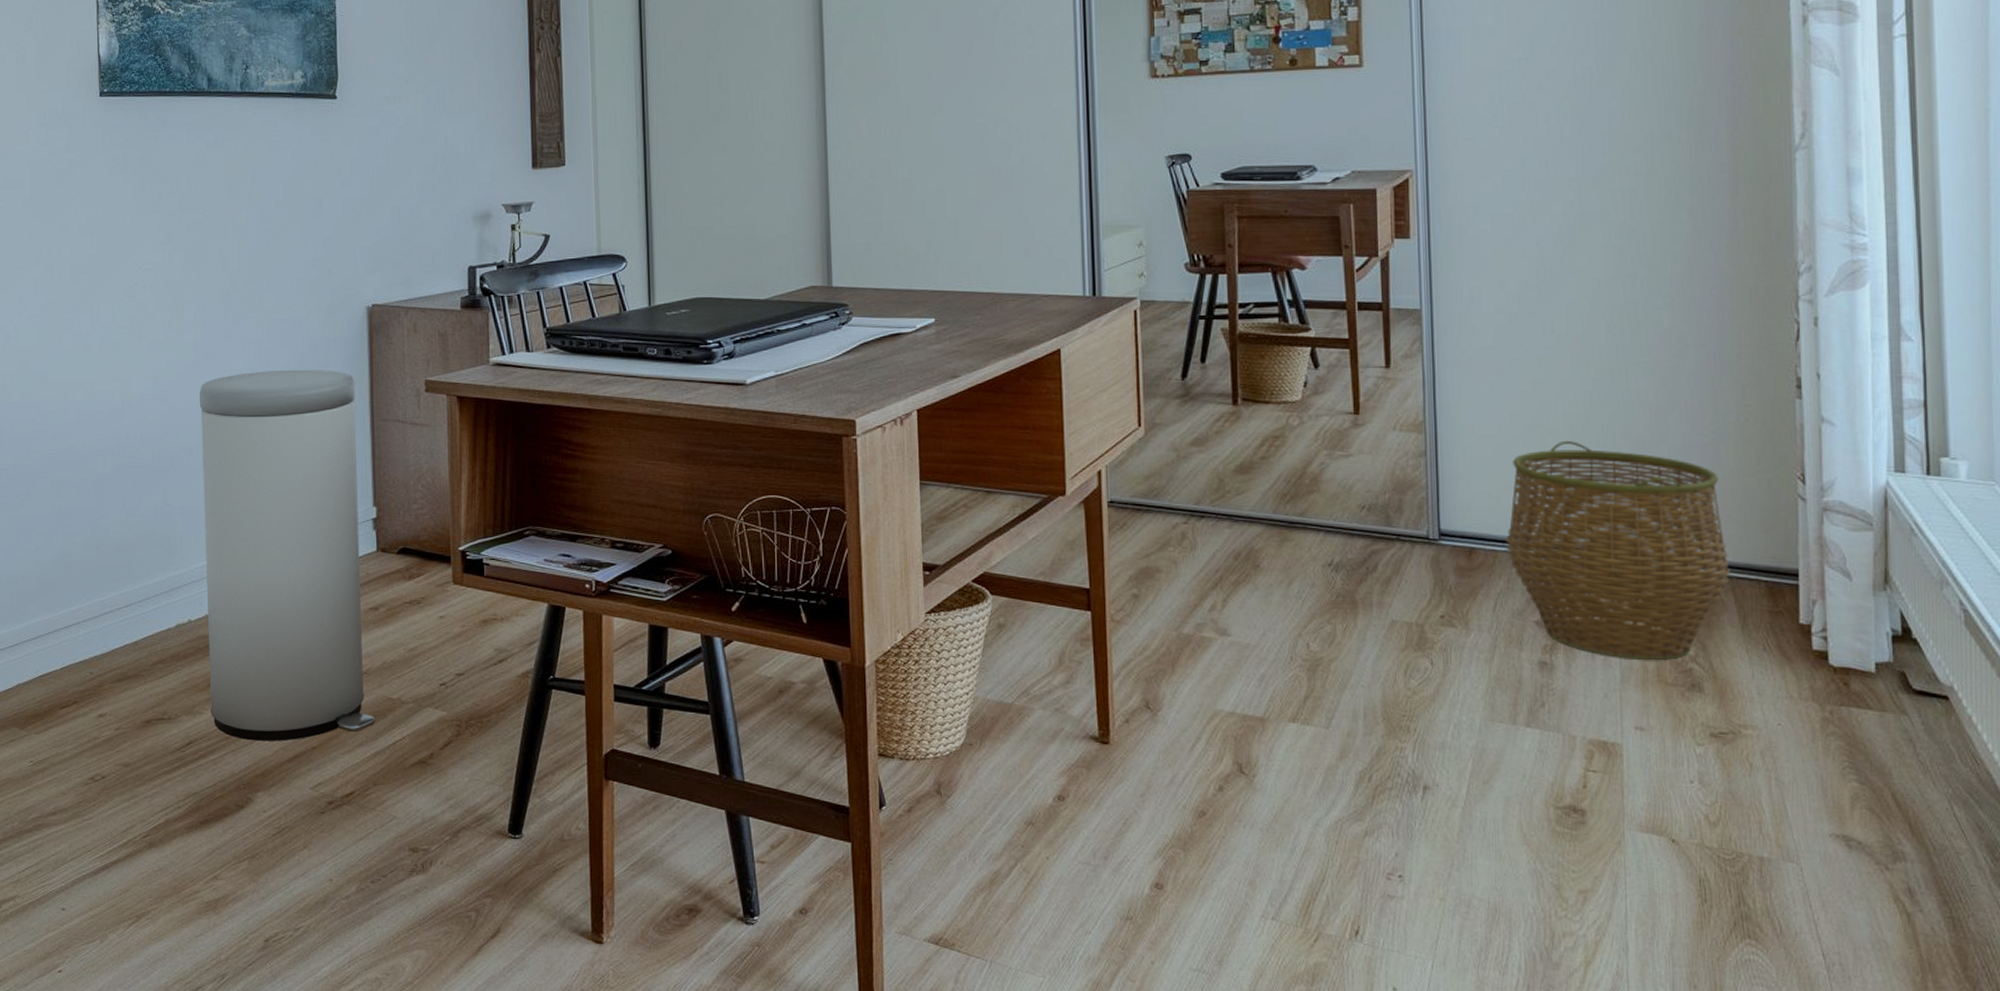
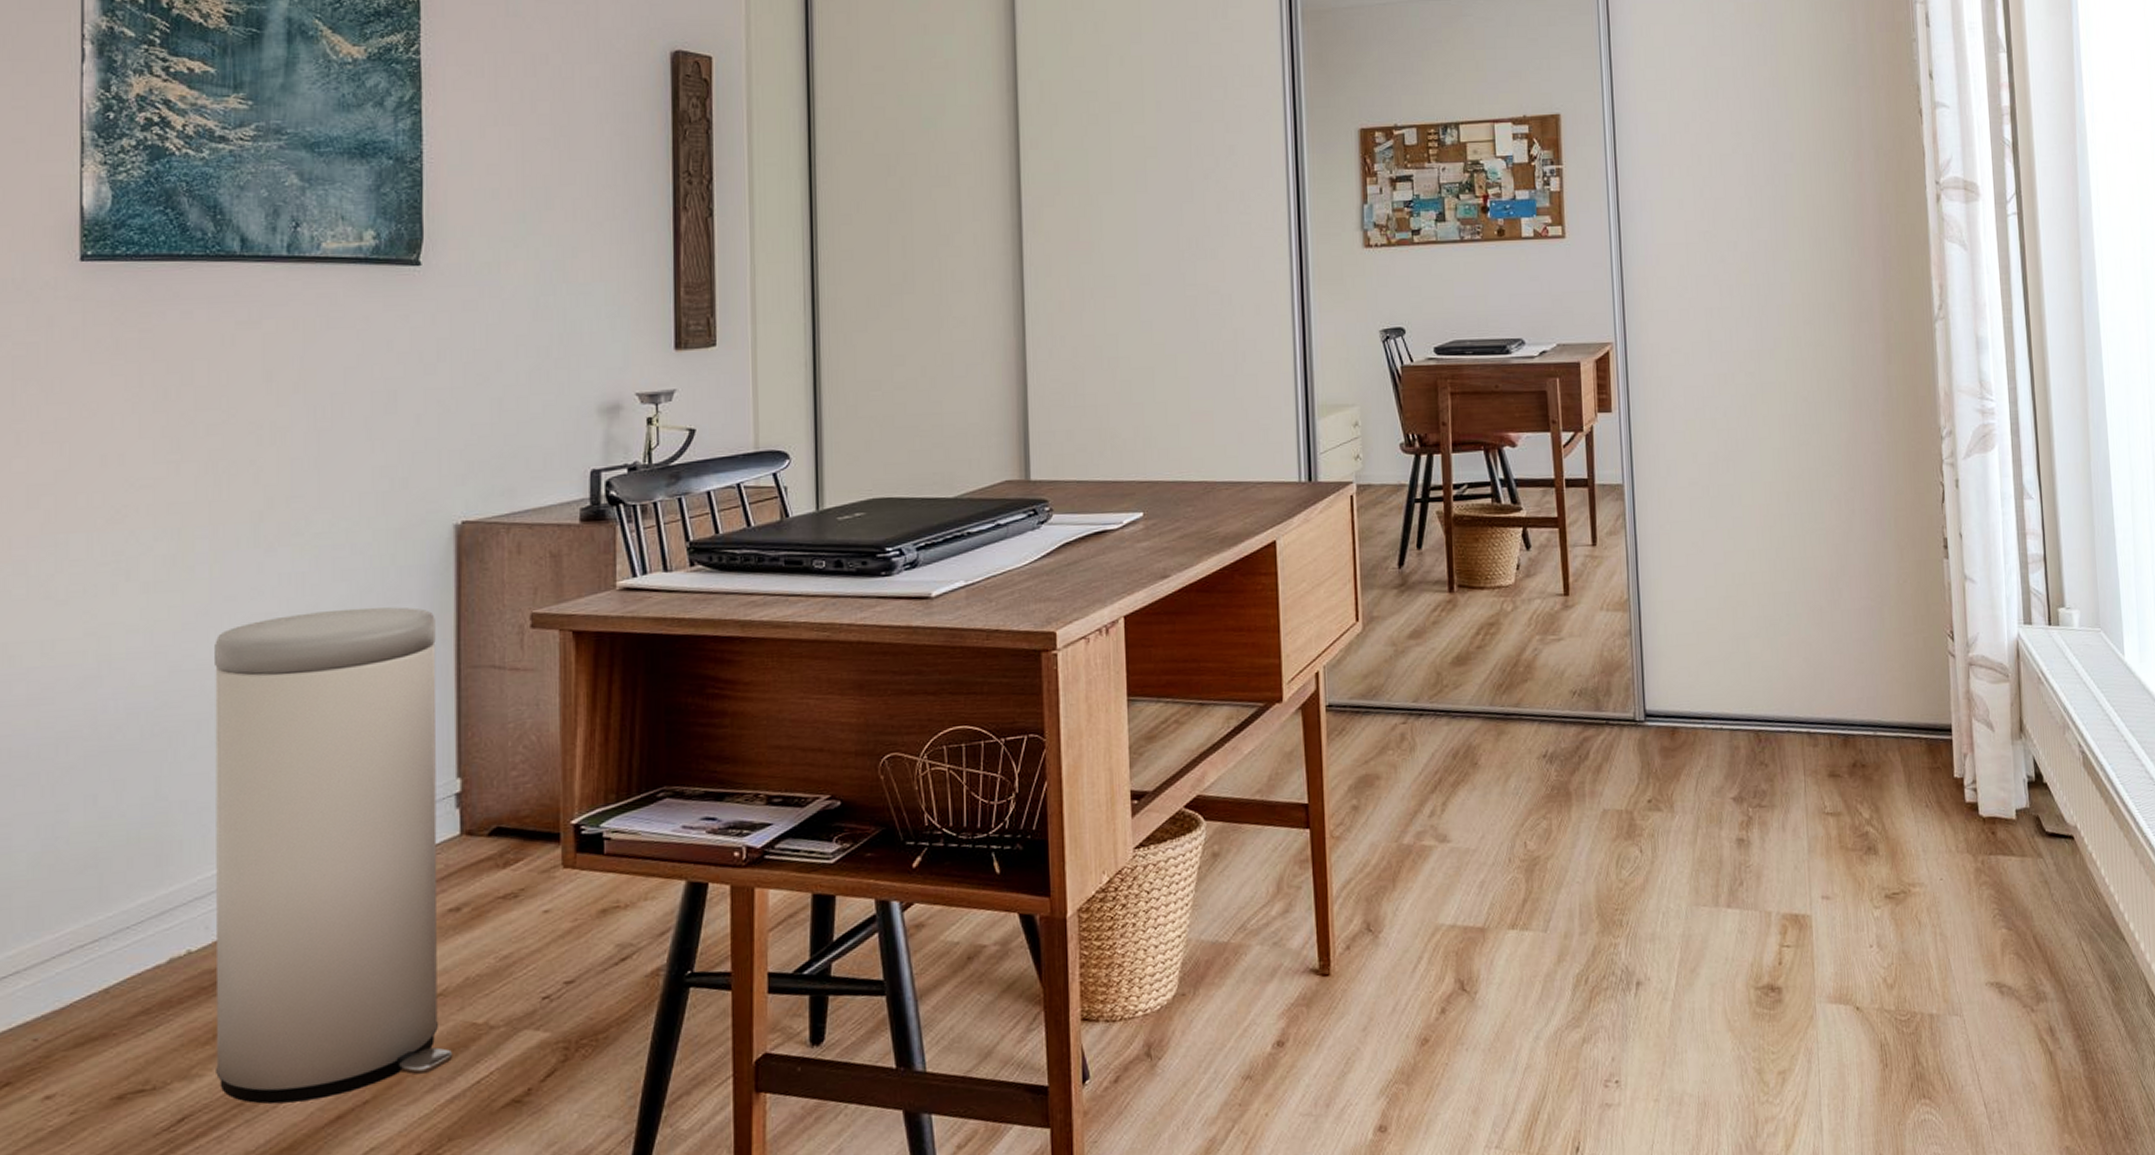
basket: present [1505,441,1730,660] -> none [1704,611,1897,828]

